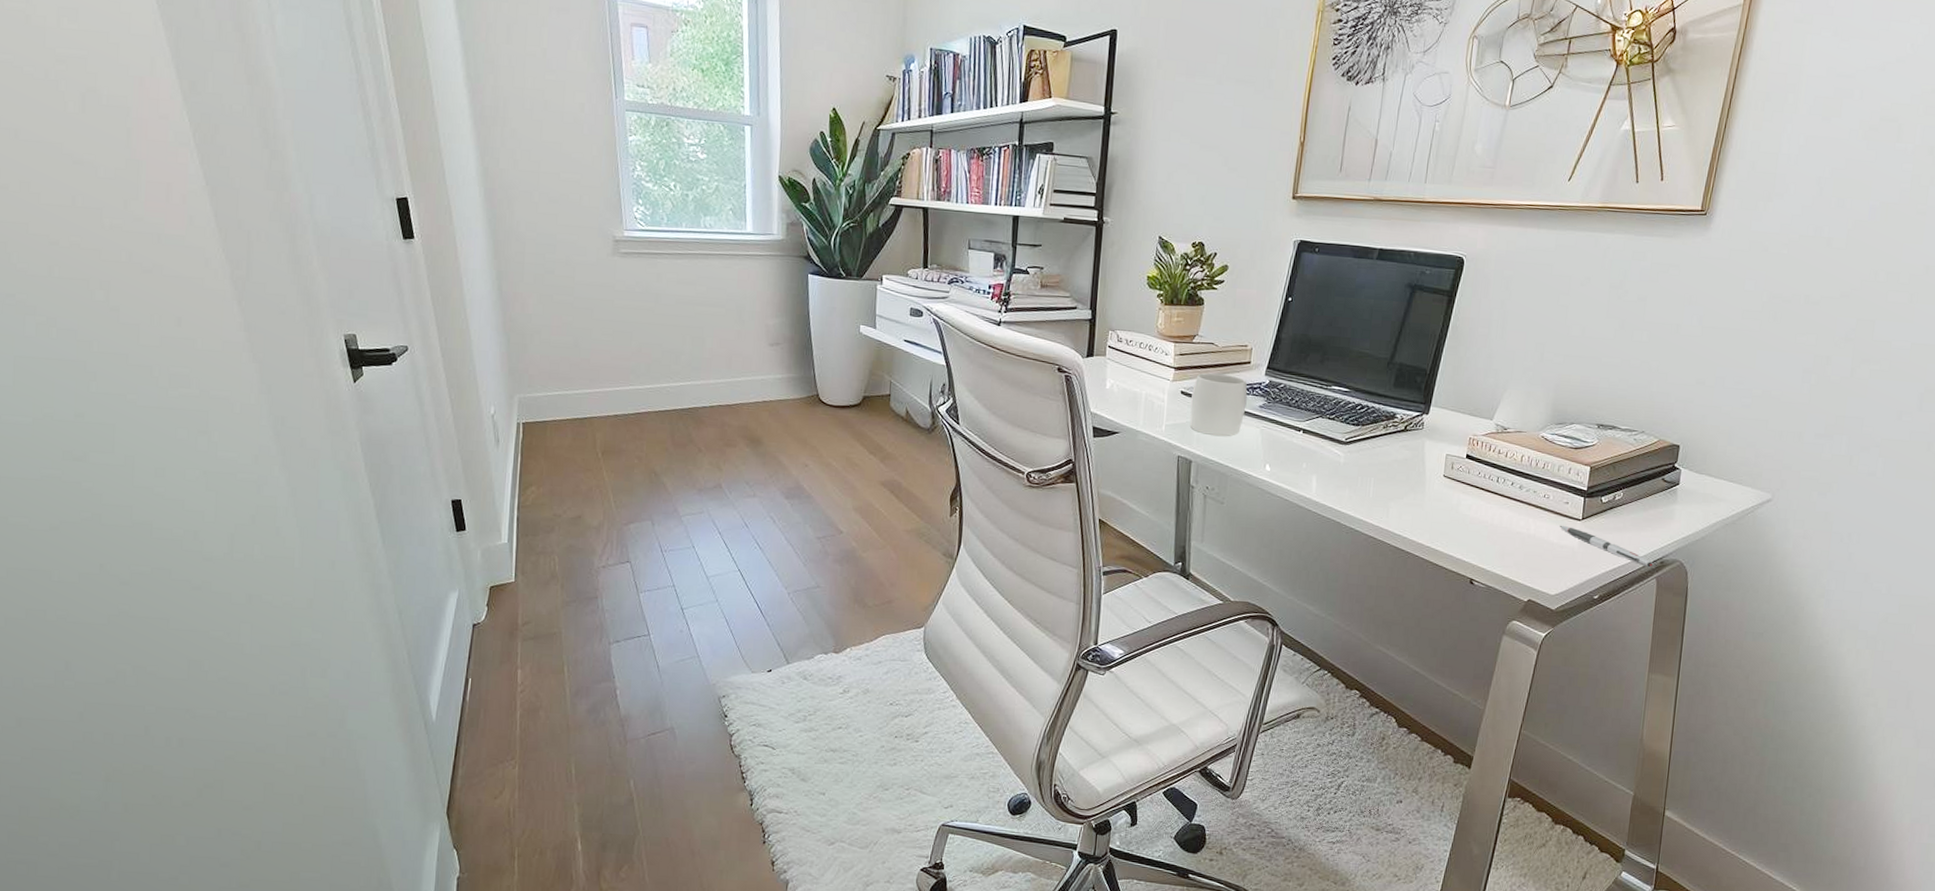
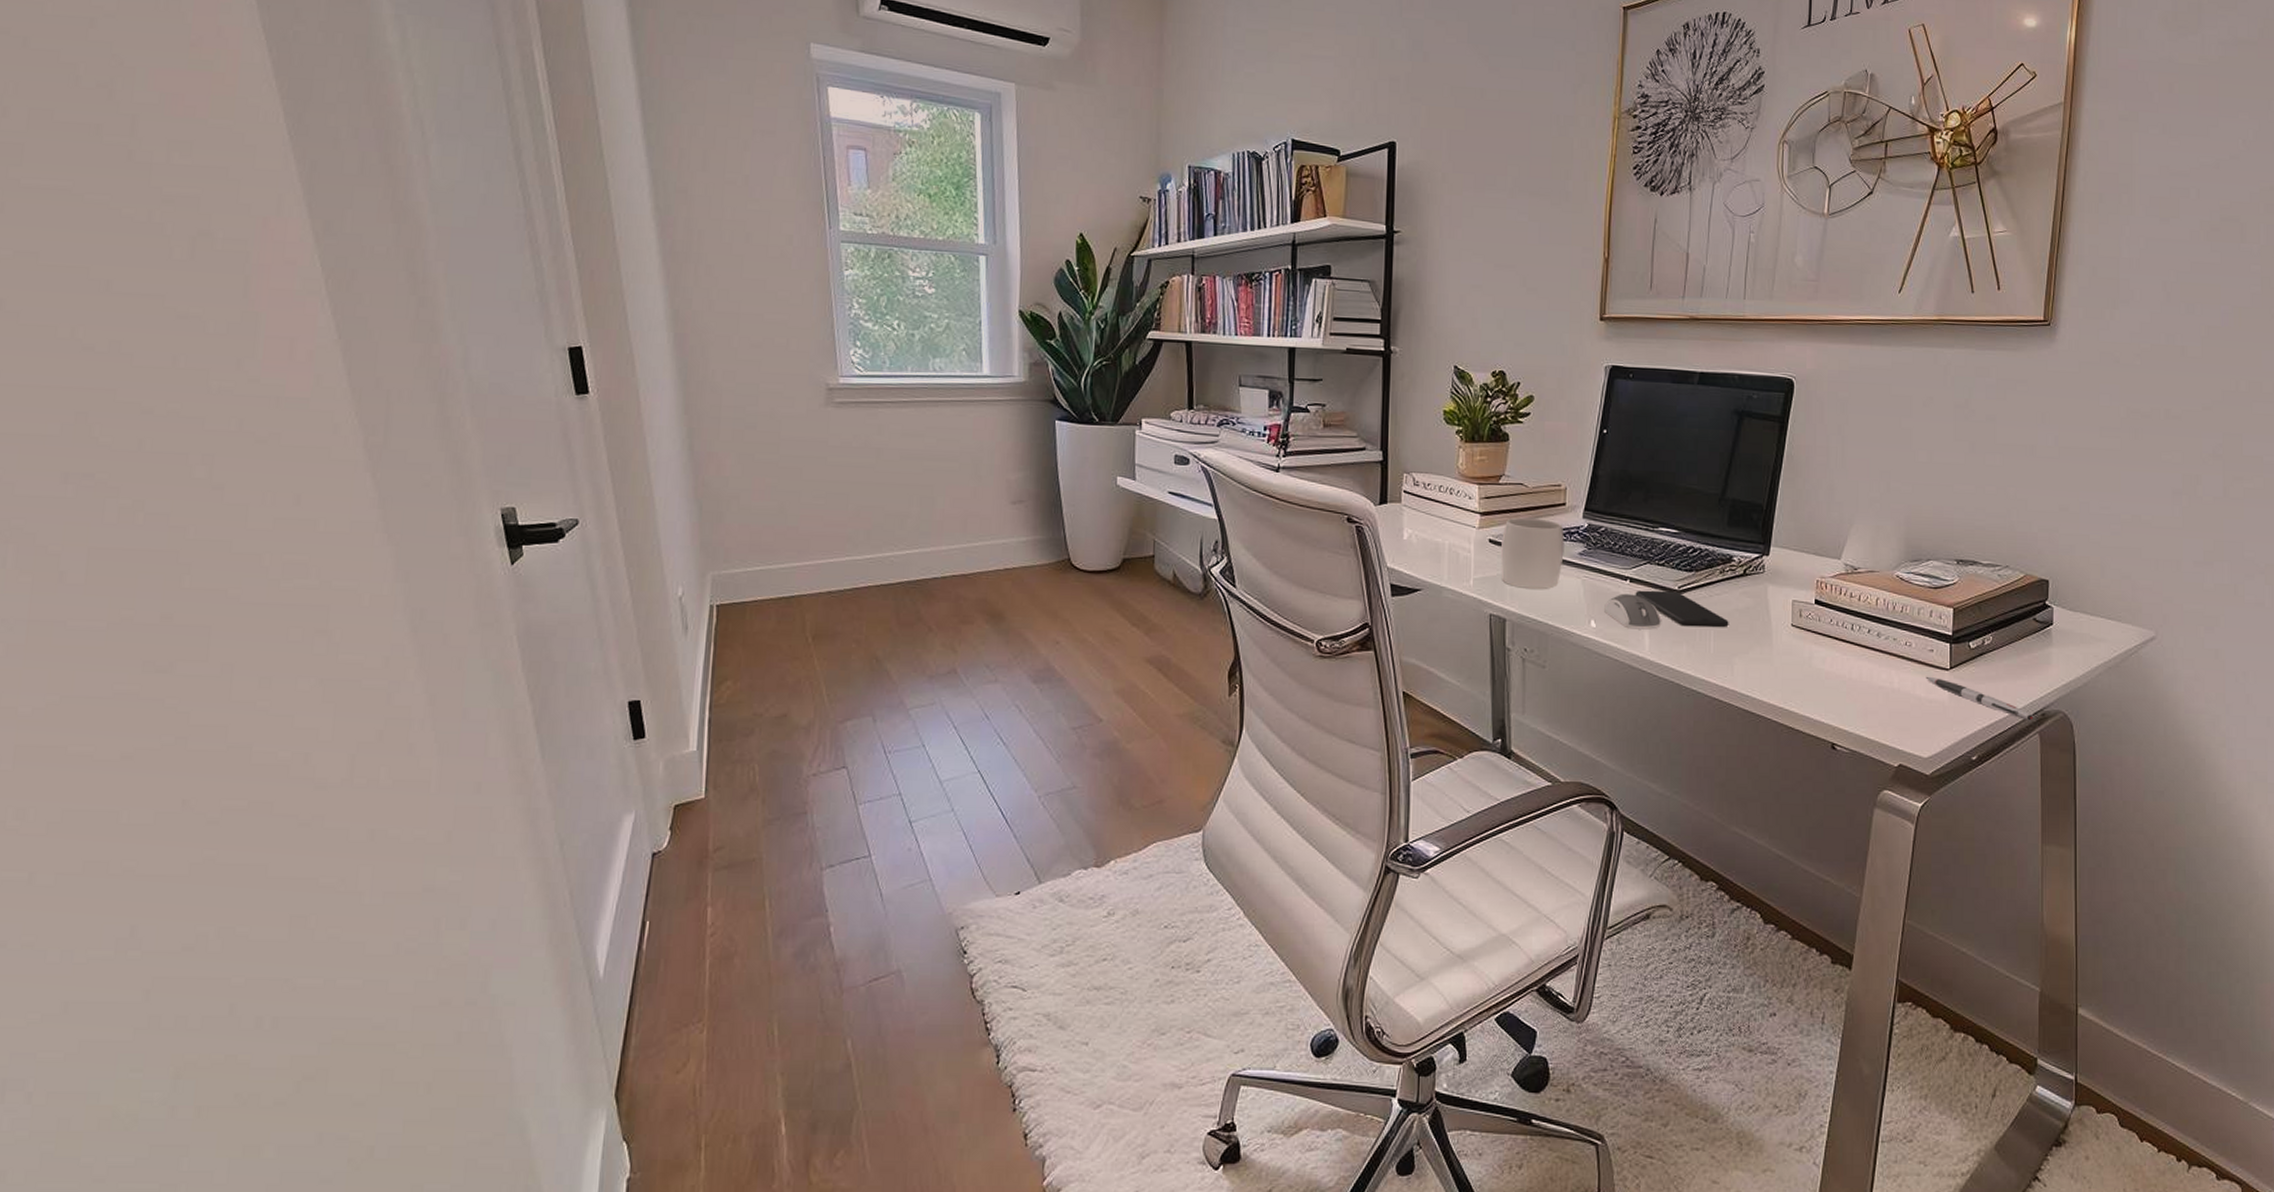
computer mouse: none [1278,442,1329,475] -> present [1604,593,1662,630]
smartphone: none [1306,440,1388,476] -> present [1635,590,1729,628]

